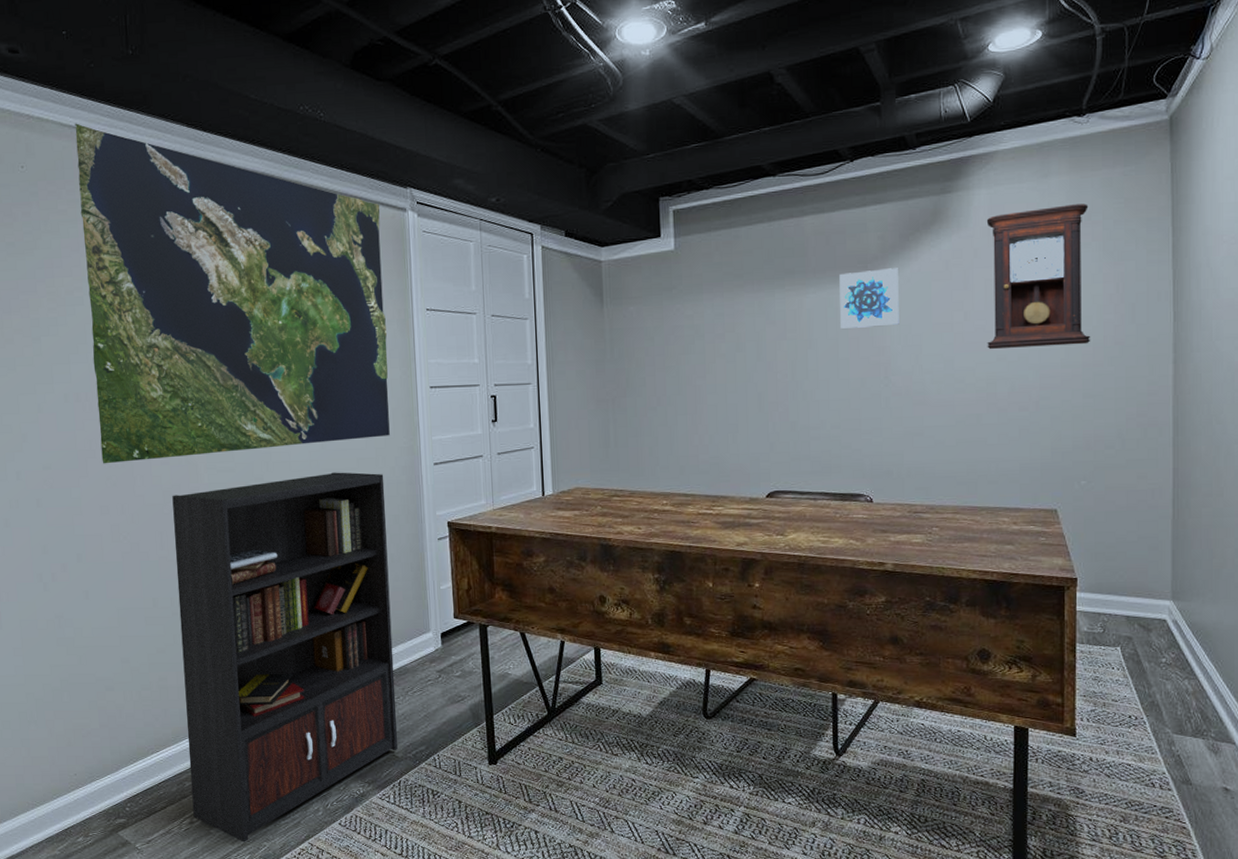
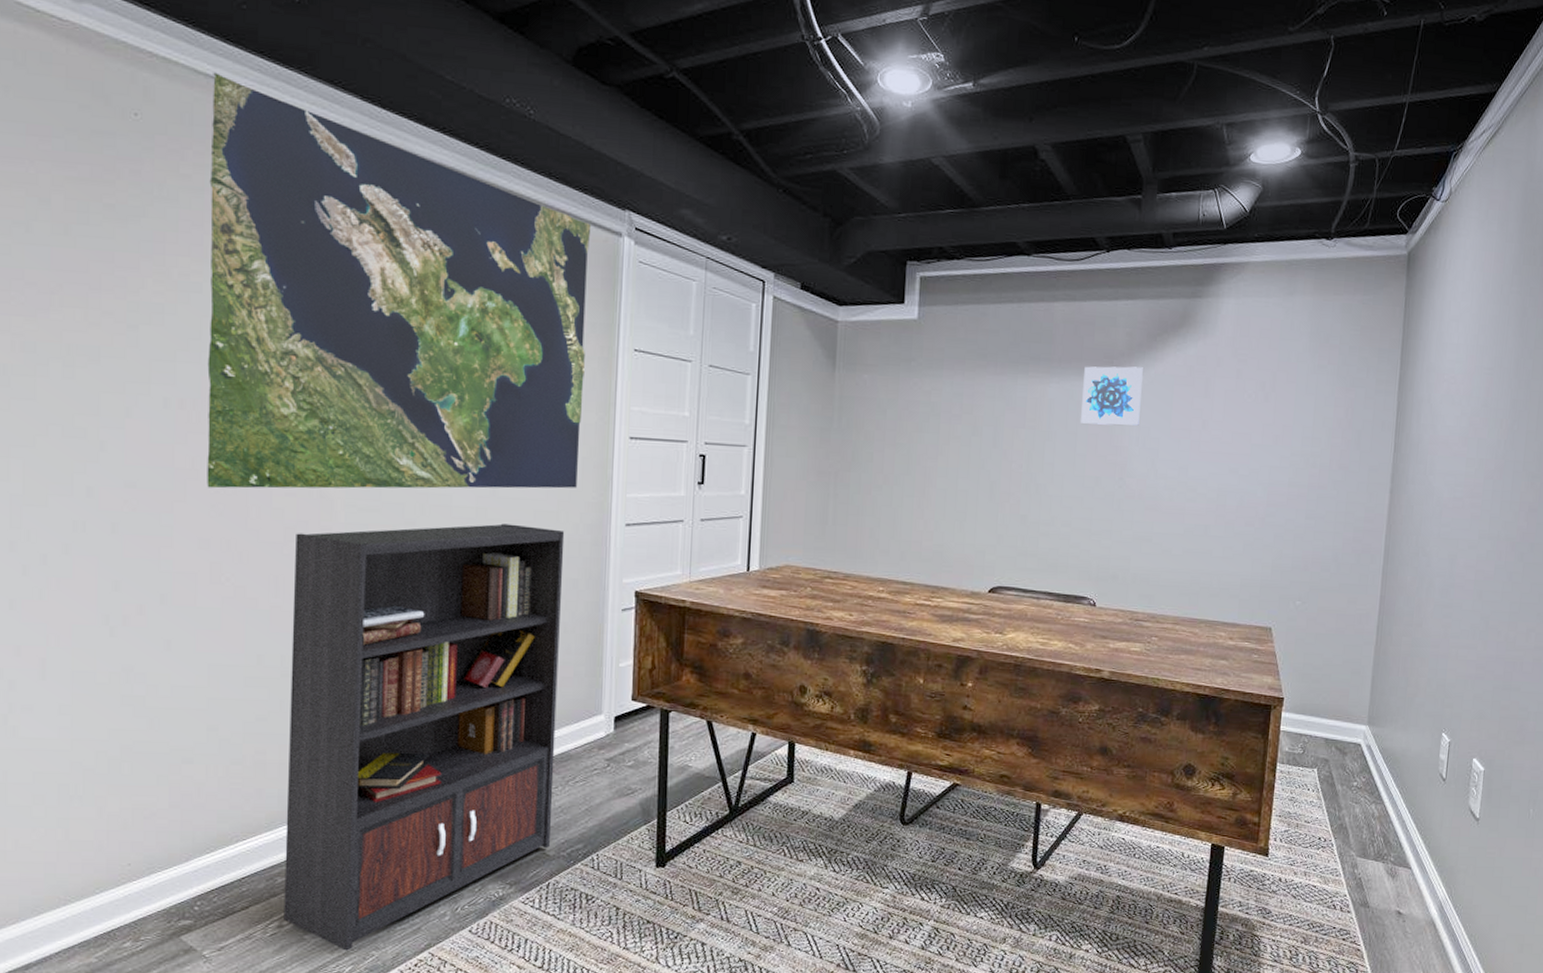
pendulum clock: present [986,204,1091,350] -> none [1221,325,1328,466]

